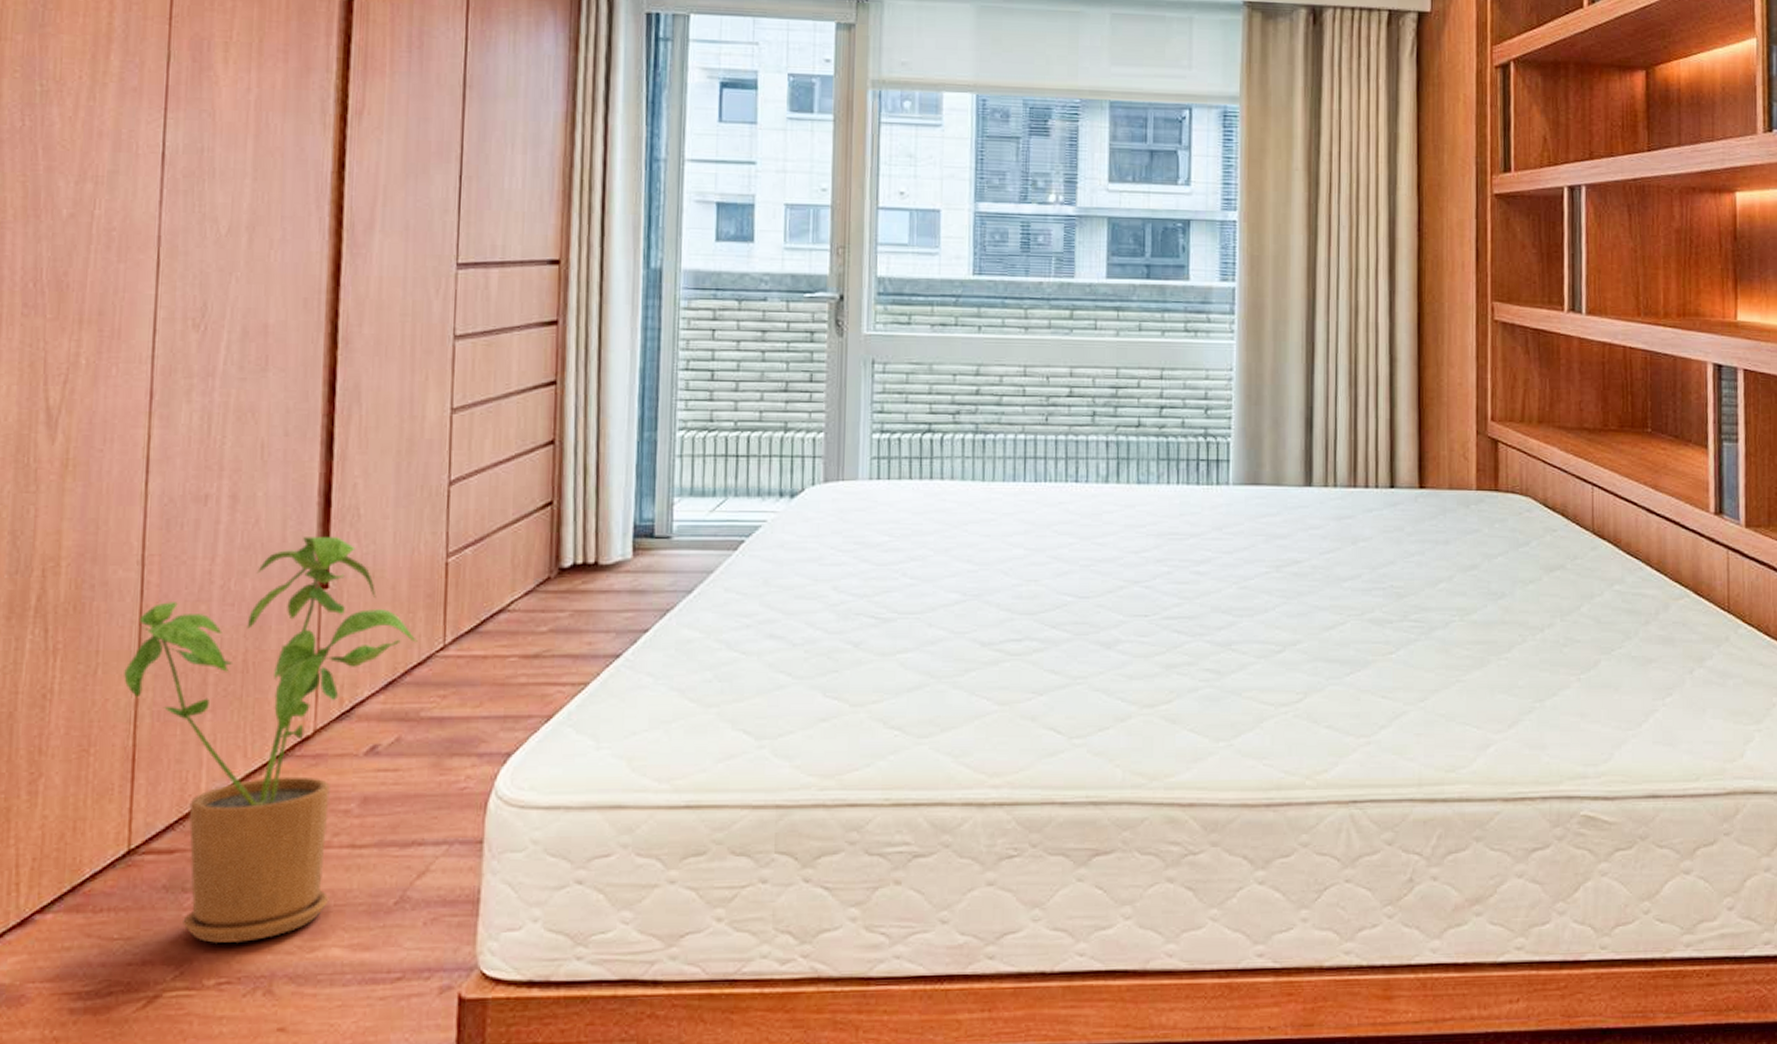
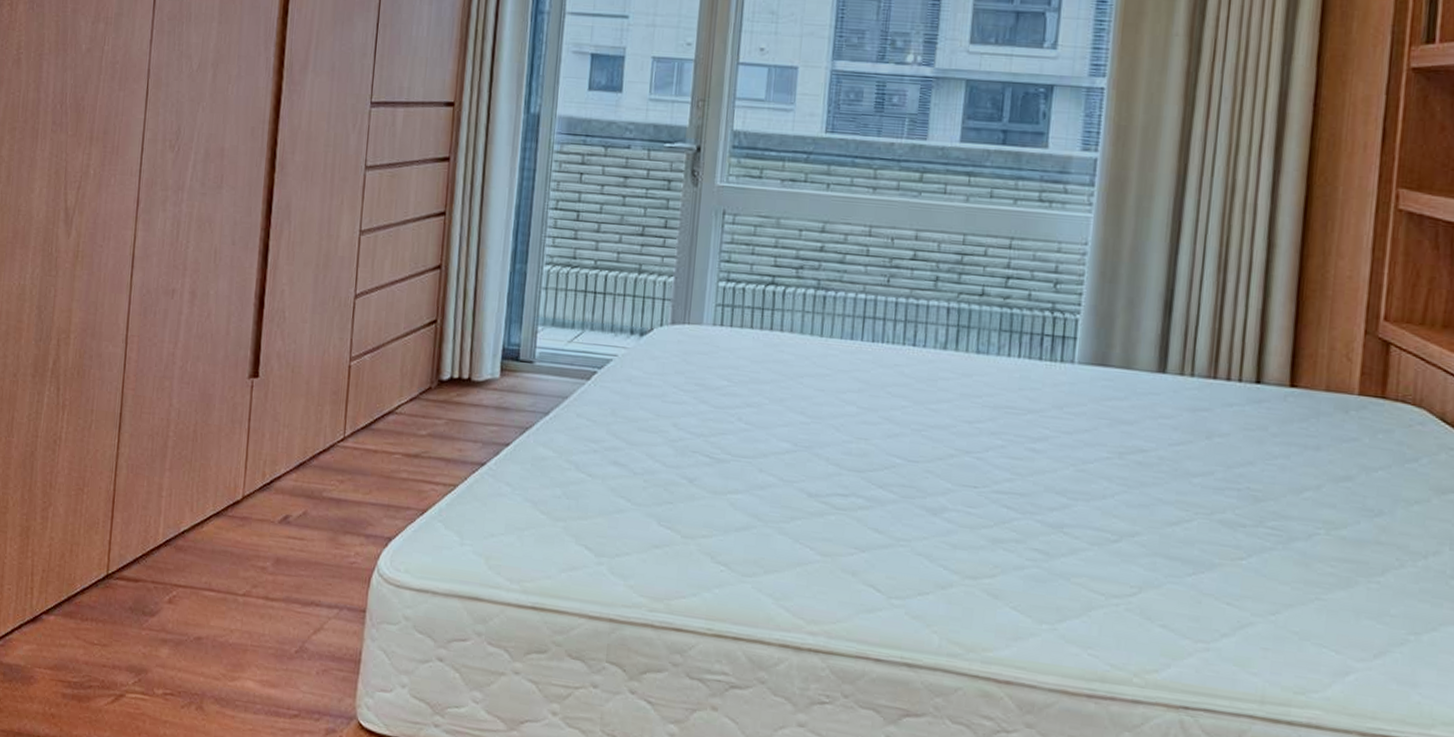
house plant: present [124,537,418,943] -> none [109,332,324,664]

